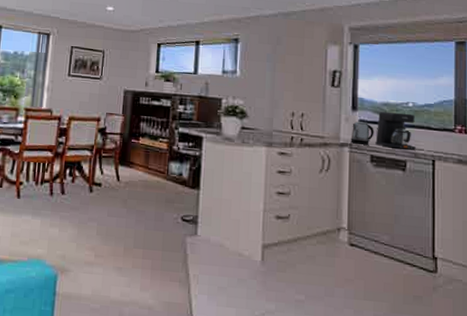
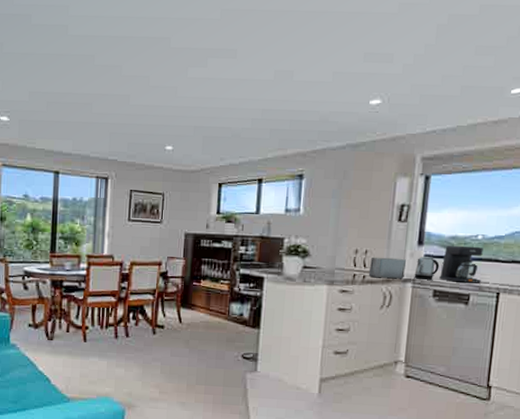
toaster: none [306,120,341,144] -> present [368,257,406,279]

